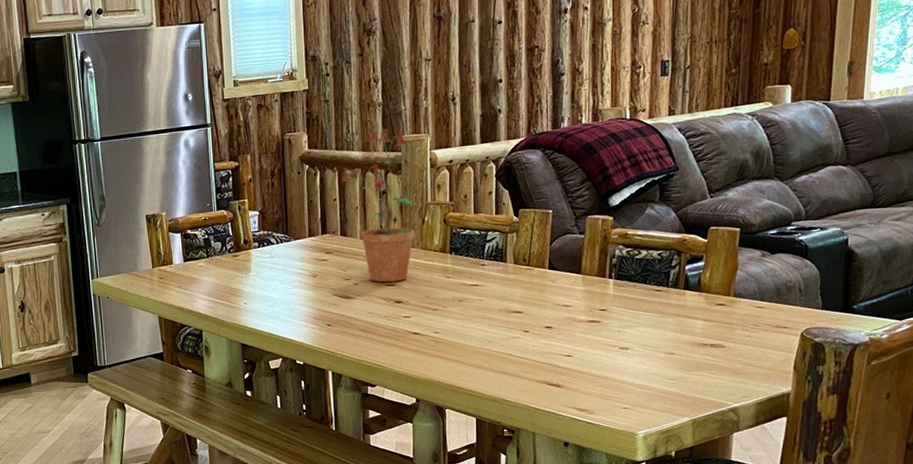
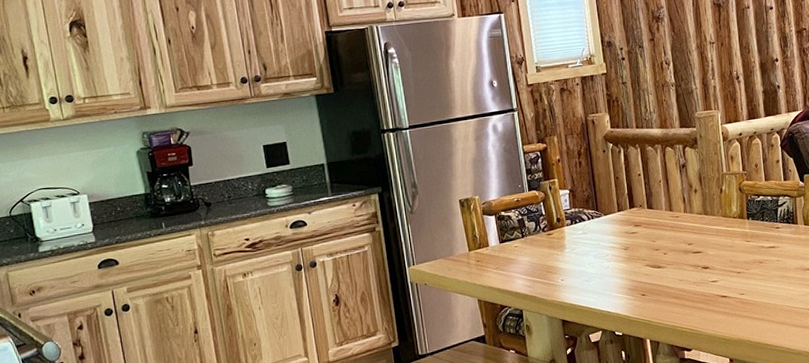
potted plant: present [341,128,415,283] -> none [643,106,715,251]

